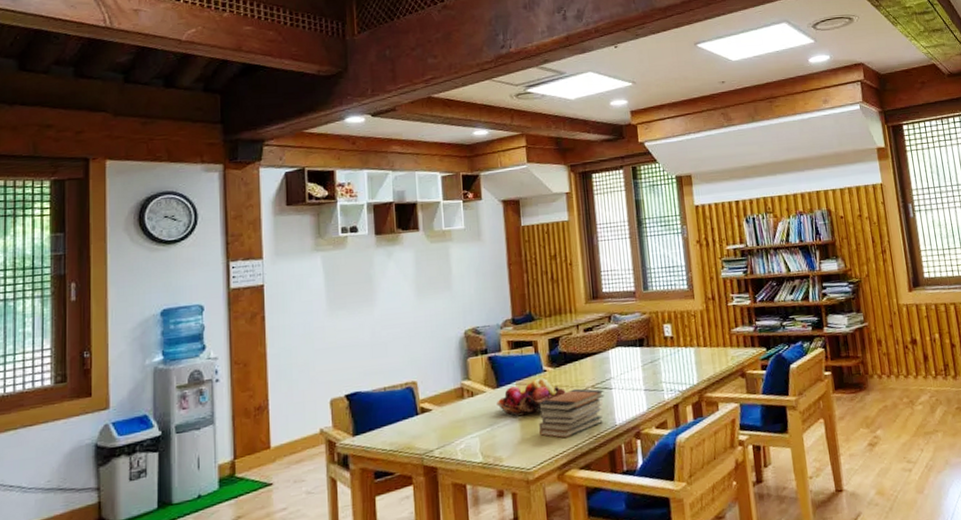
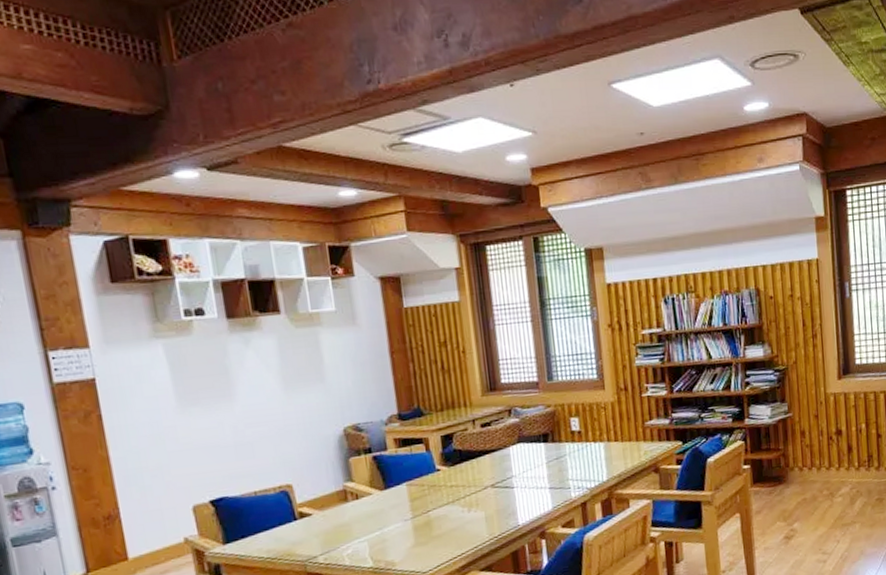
fruit basket: present [497,378,566,417] -> none [385,477,463,519]
book stack: present [536,388,605,439] -> none [430,488,506,540]

